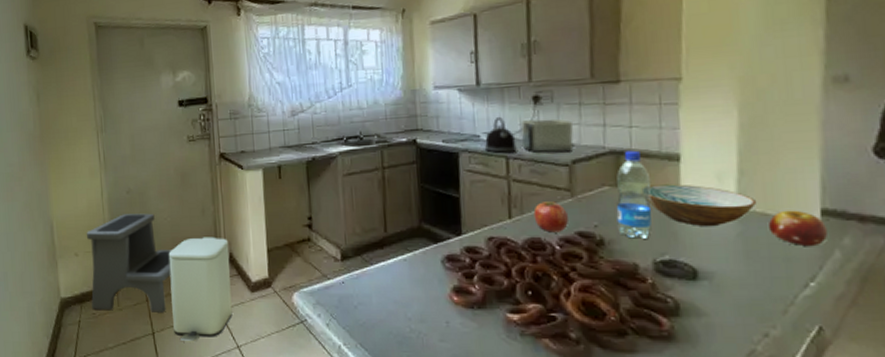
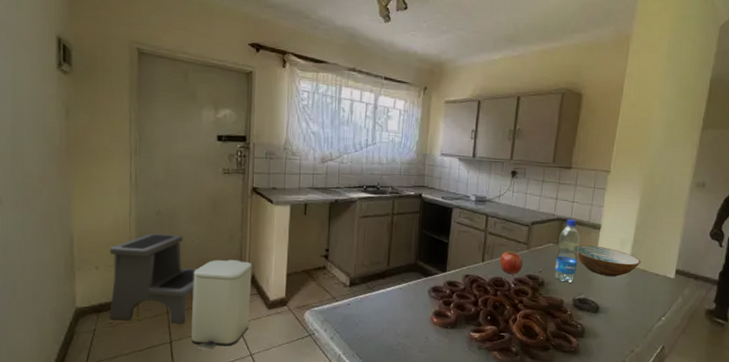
kettle: present [485,116,517,154] -> none [473,183,495,213]
toaster: present [521,119,574,153] -> none [498,189,536,216]
fruit: present [769,210,829,247] -> none [645,269,678,294]

